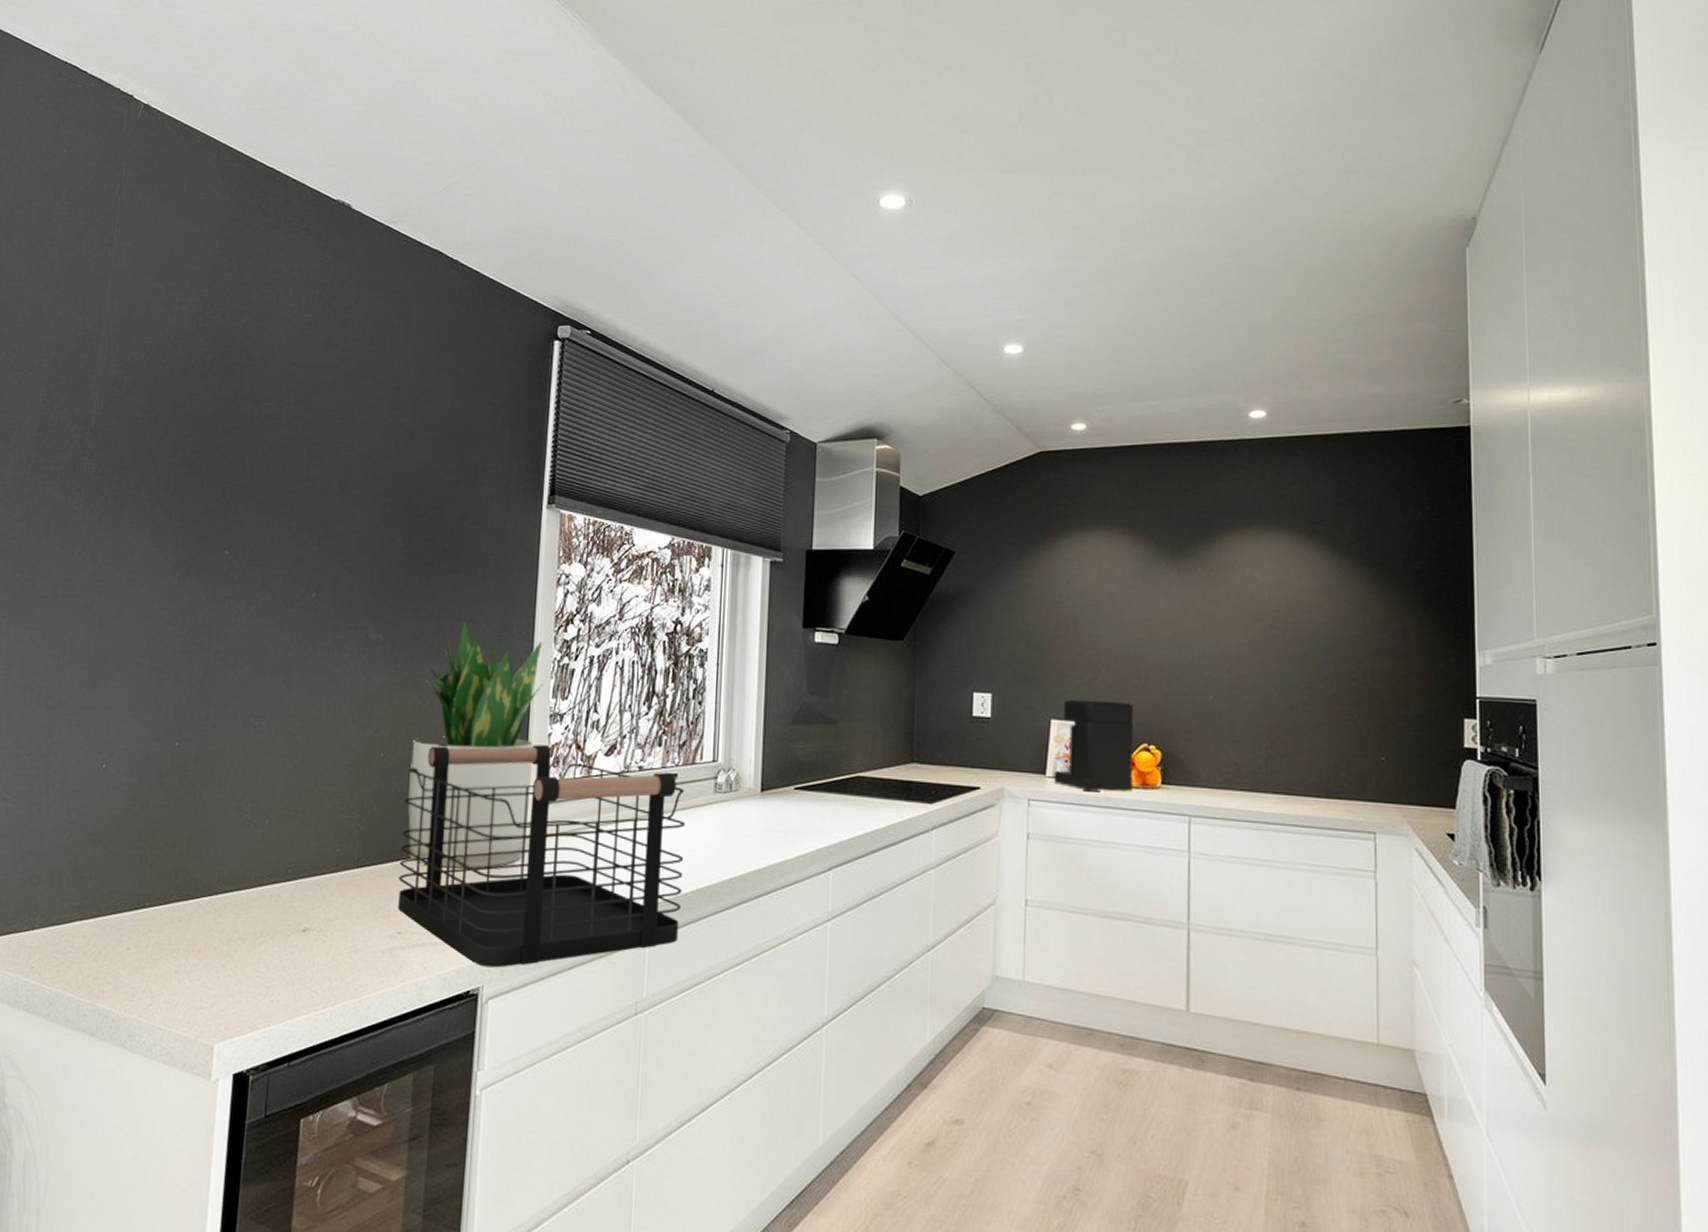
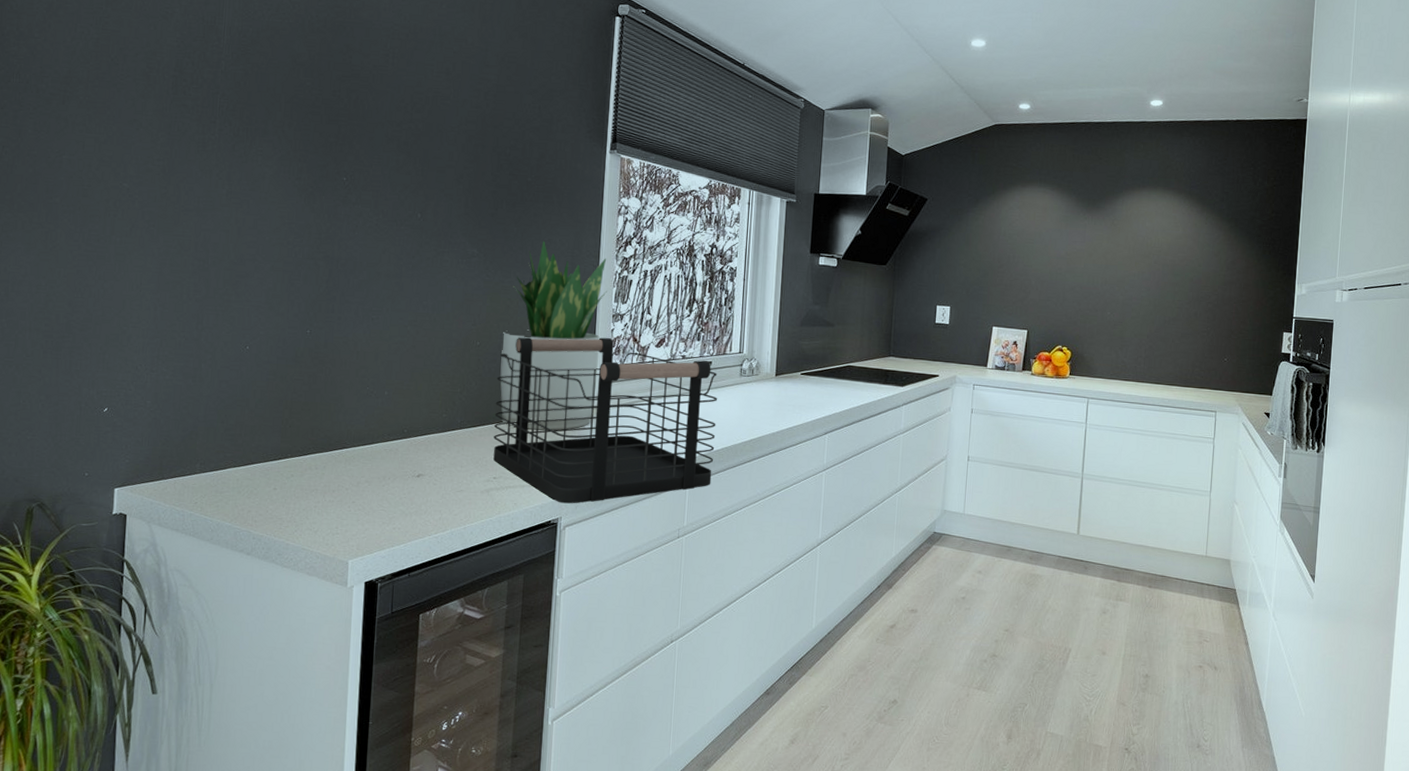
coffee maker: present [1054,699,1134,792] -> none [993,312,1053,380]

